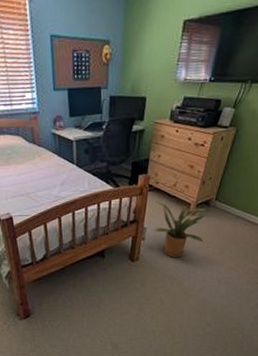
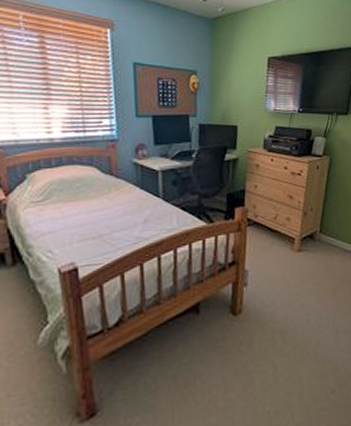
house plant: present [153,201,209,258] -> none [256,237,315,306]

